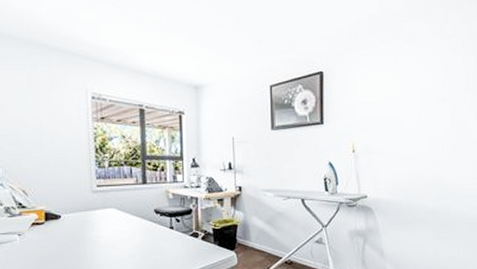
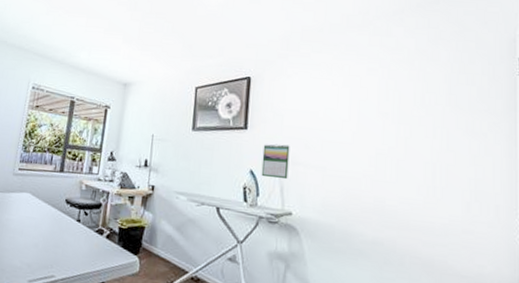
calendar: none [339,135,363,167] -> present [261,144,290,180]

